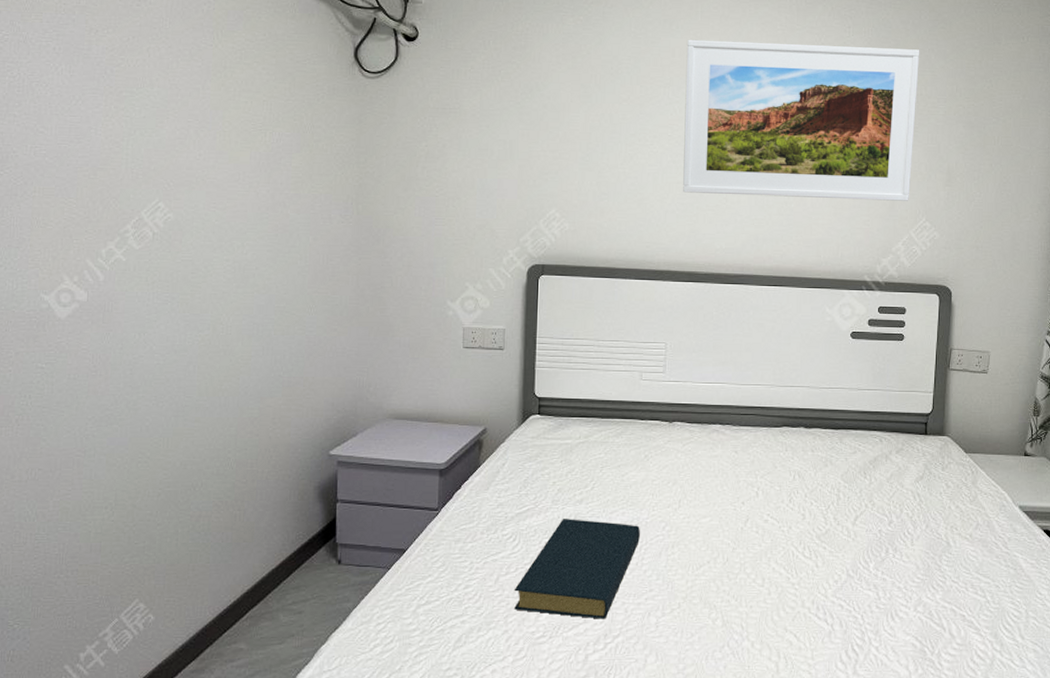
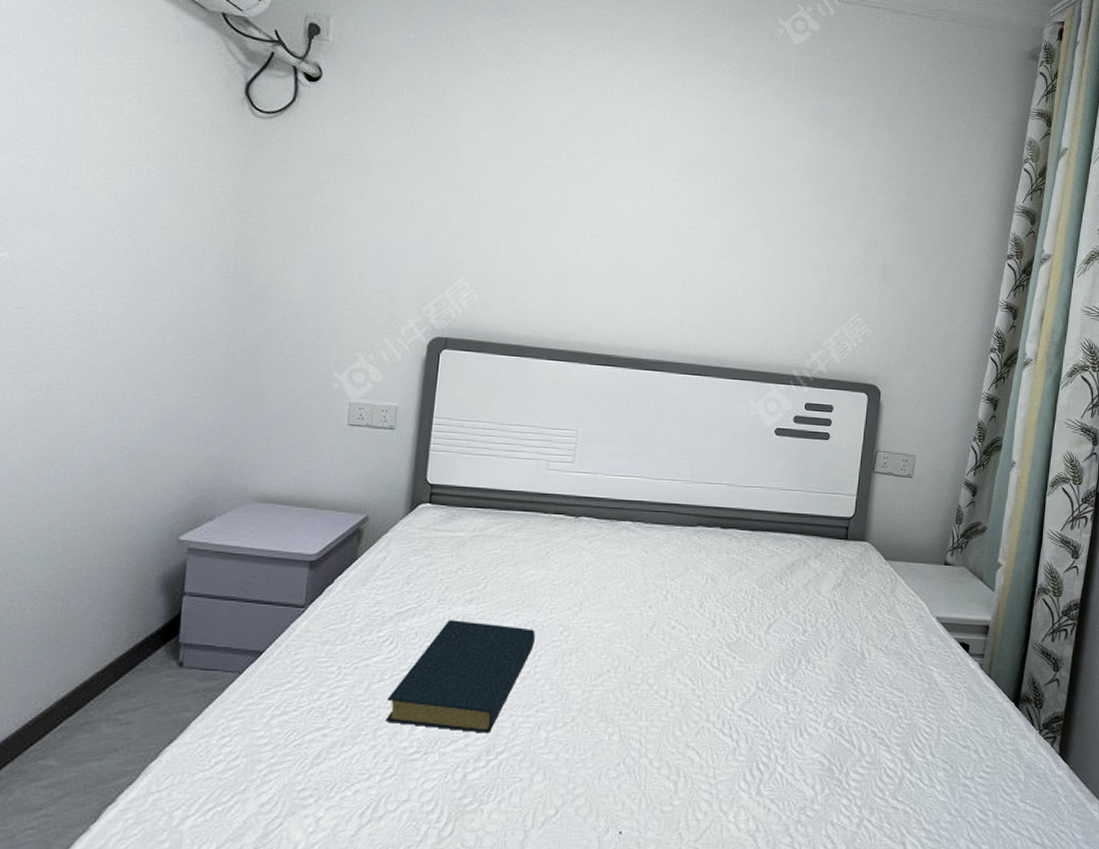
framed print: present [683,39,920,201] -> none [606,107,863,295]

